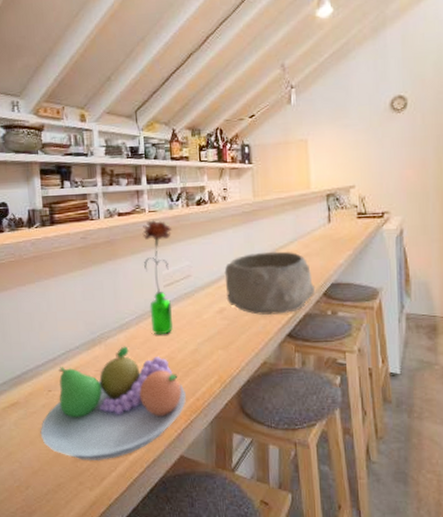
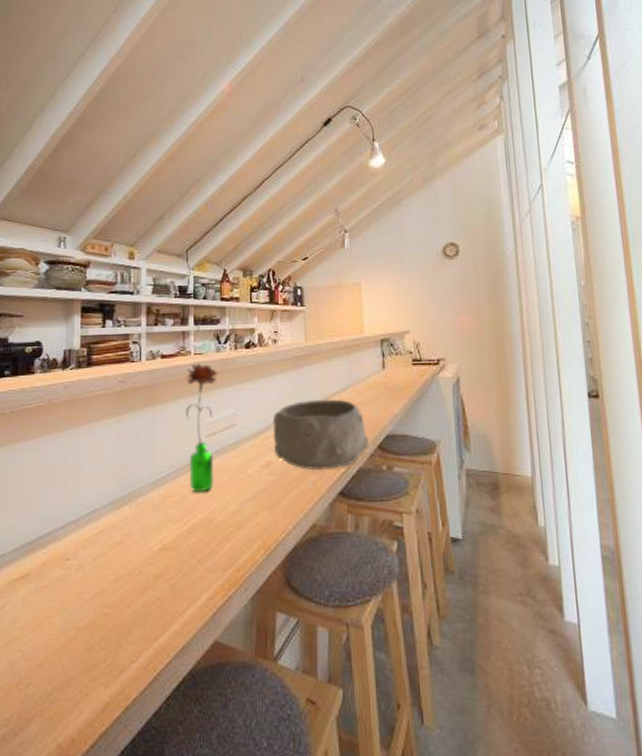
fruit bowl: present [40,346,186,460] -> none [51,505,224,648]

